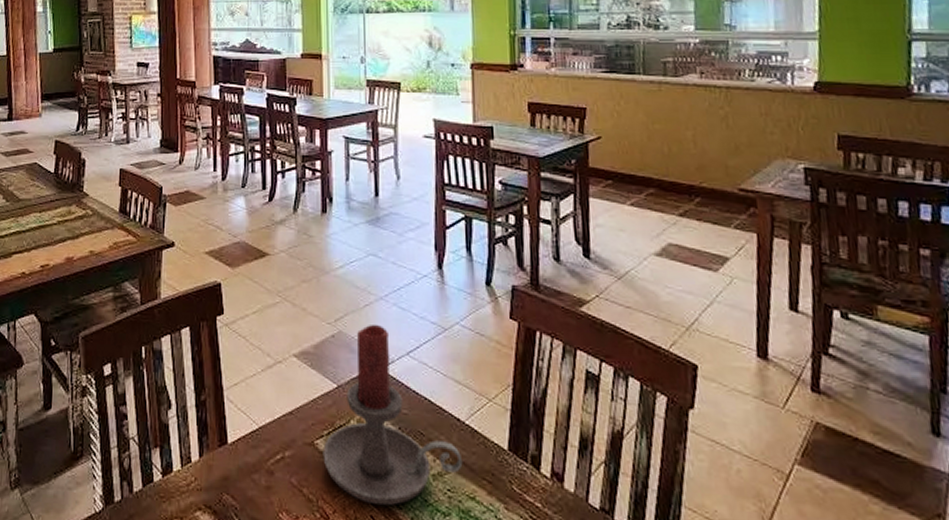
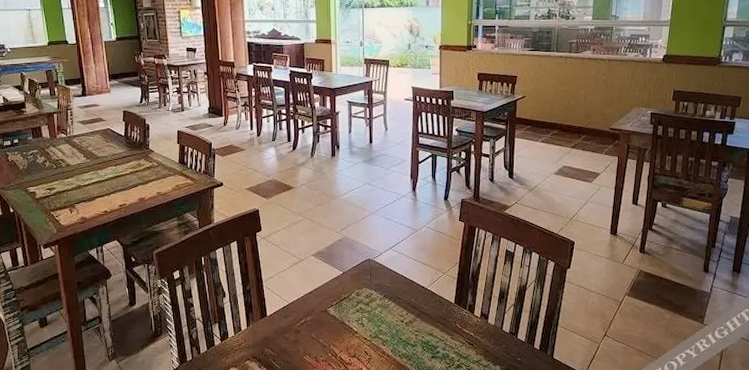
candle holder: present [323,324,463,506] -> none [333,230,425,345]

